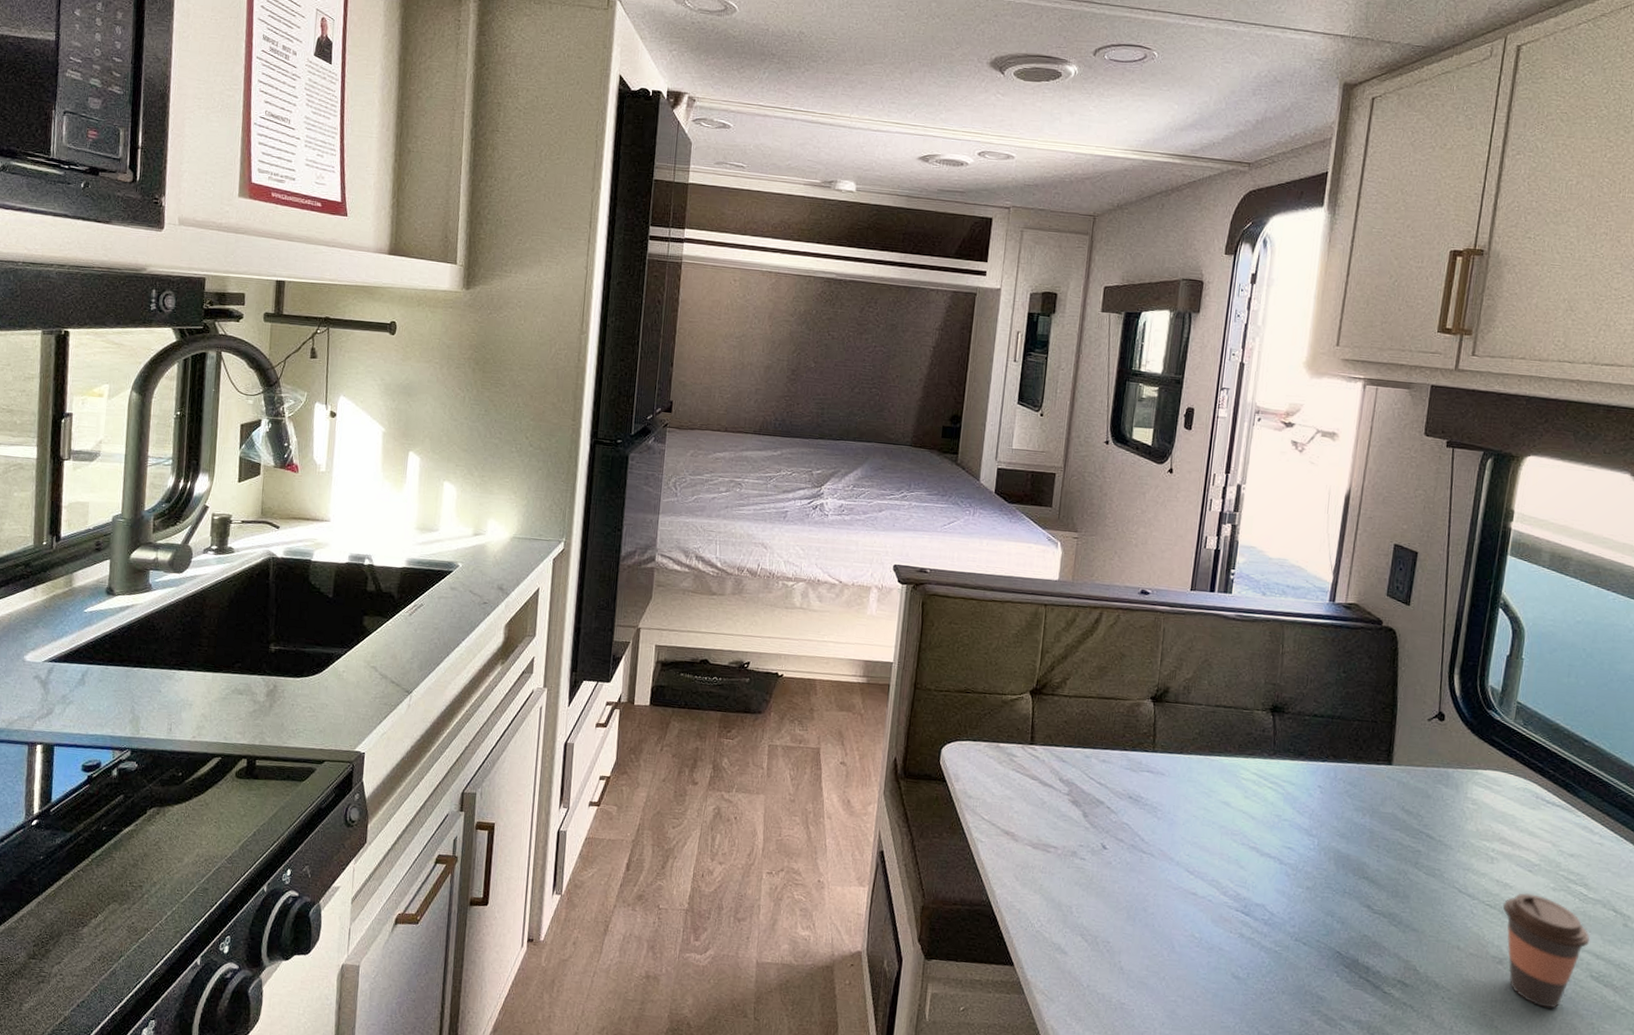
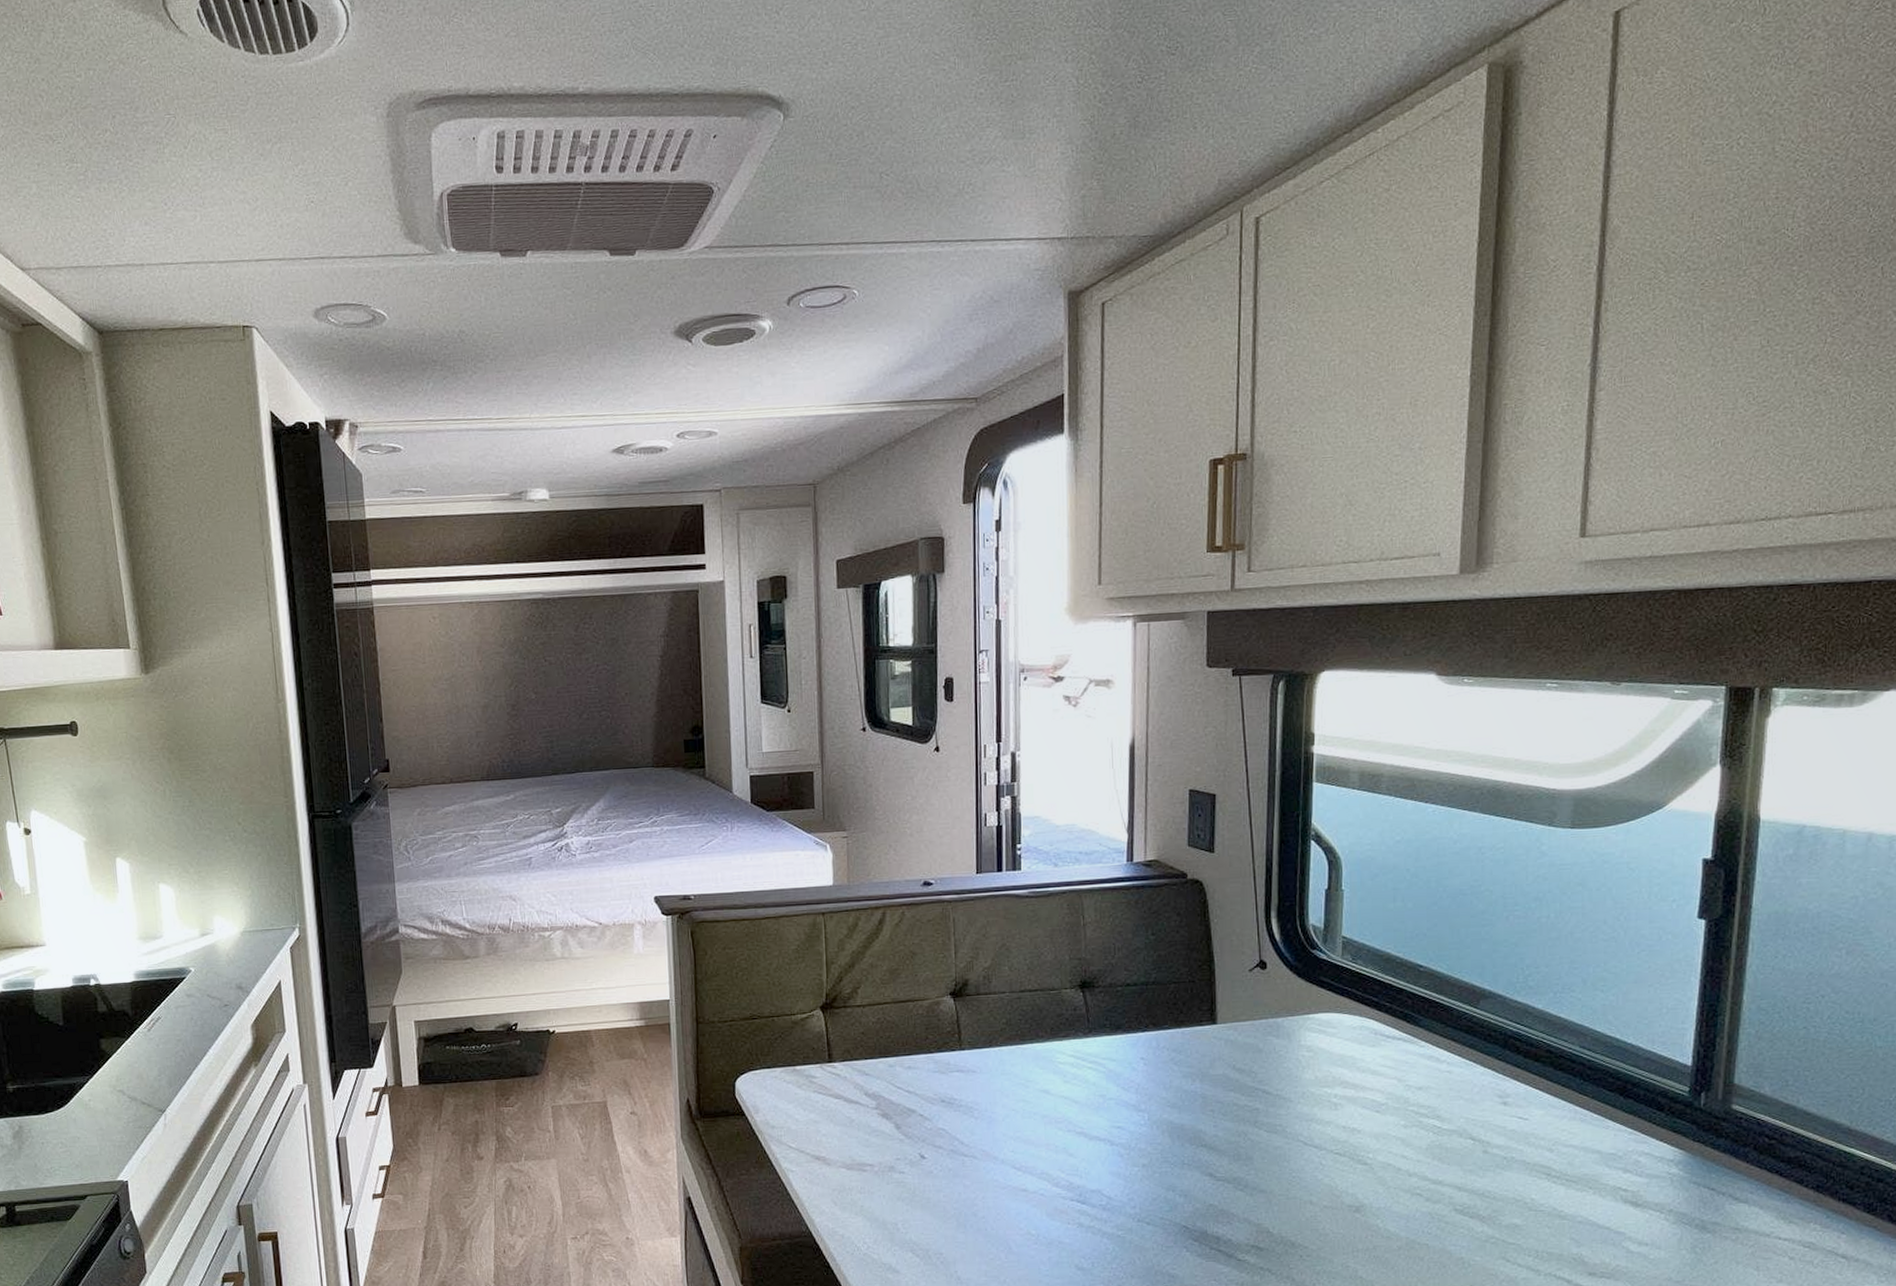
coffee cup: present [1502,893,1590,1009] -> none [1352,1135,1450,1250]

